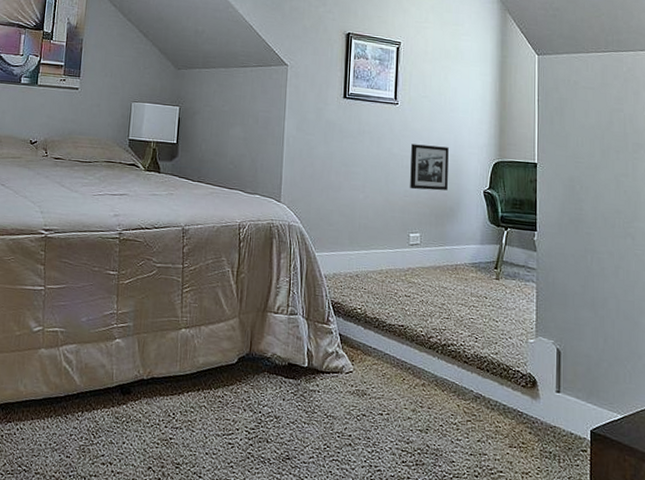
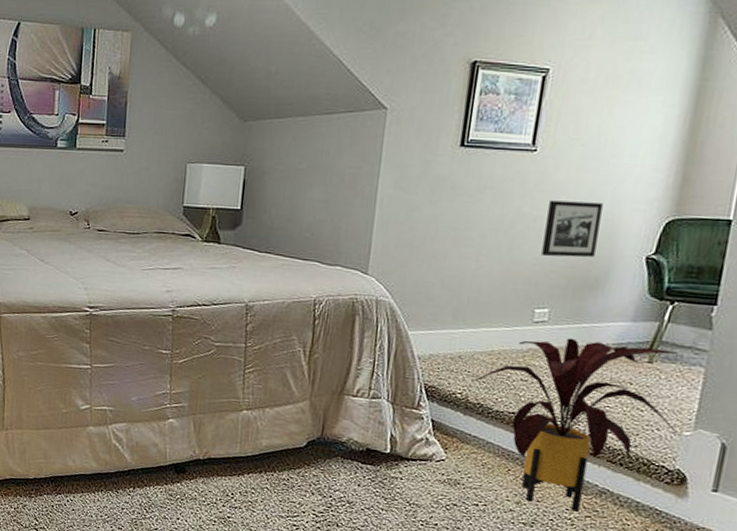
house plant: none [369,258,525,417] -> present [473,338,680,512]

